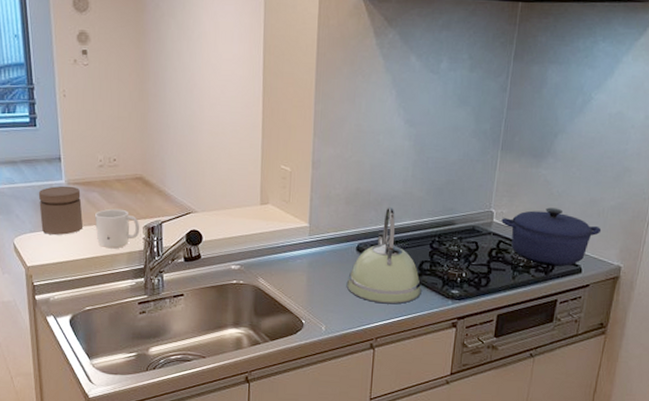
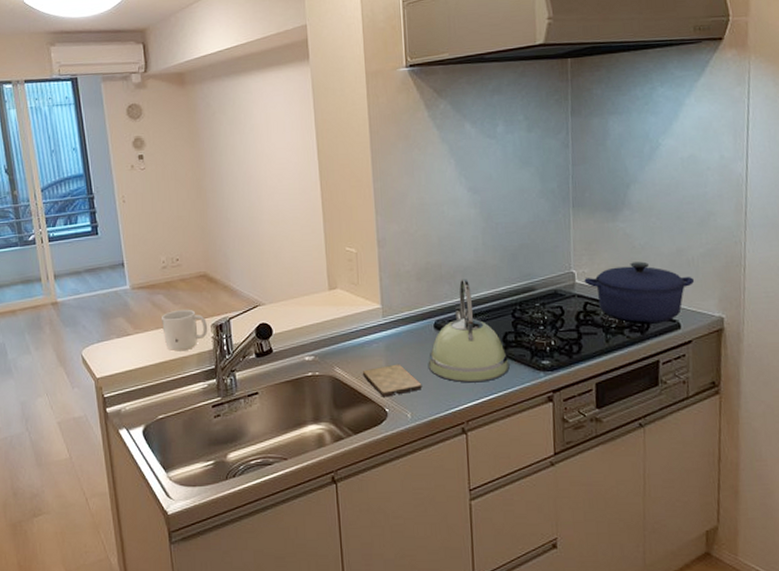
jar: present [38,185,84,236] -> none [103,291,151,344]
cutting board: none [285,280,339,310] -> present [363,364,422,397]

